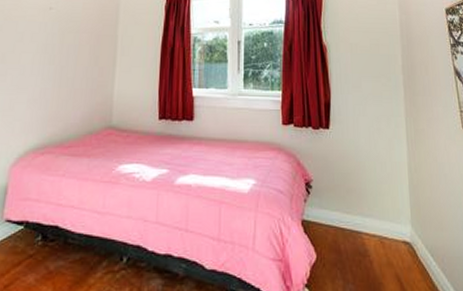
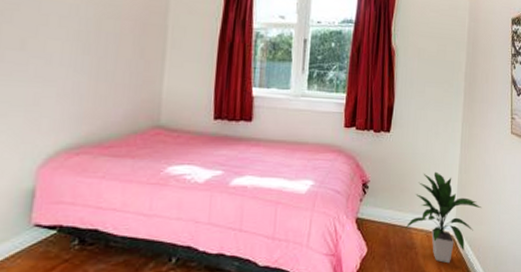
indoor plant: none [355,170,441,276] -> present [405,171,482,264]

